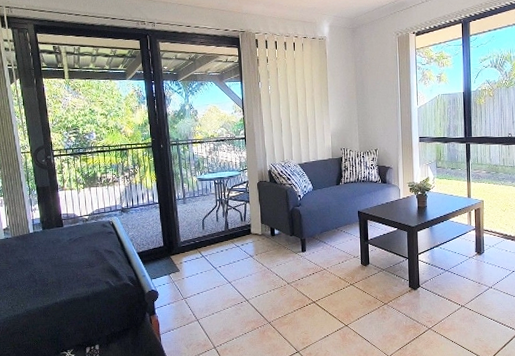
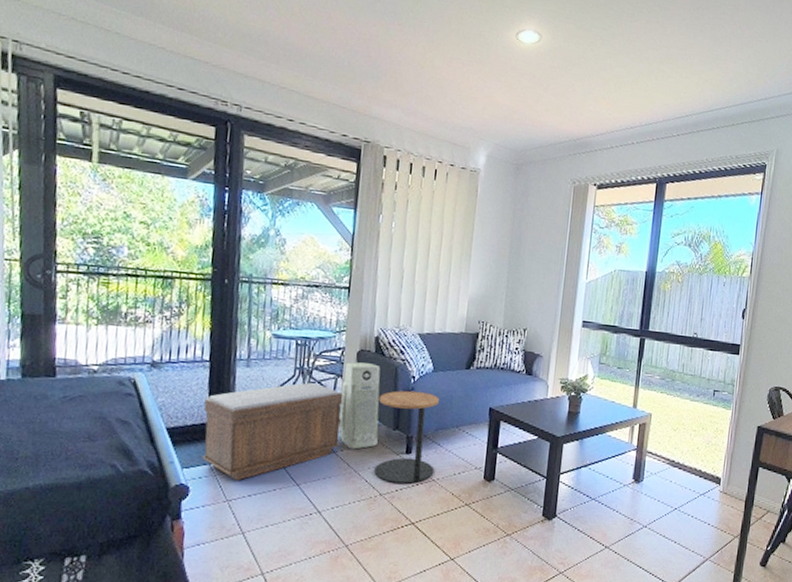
bench: none [159,209,255,284] -> present [202,382,344,481]
air purifier: none [250,190,281,253] -> present [339,362,381,449]
side table: none [277,205,324,274] -> present [374,390,439,484]

